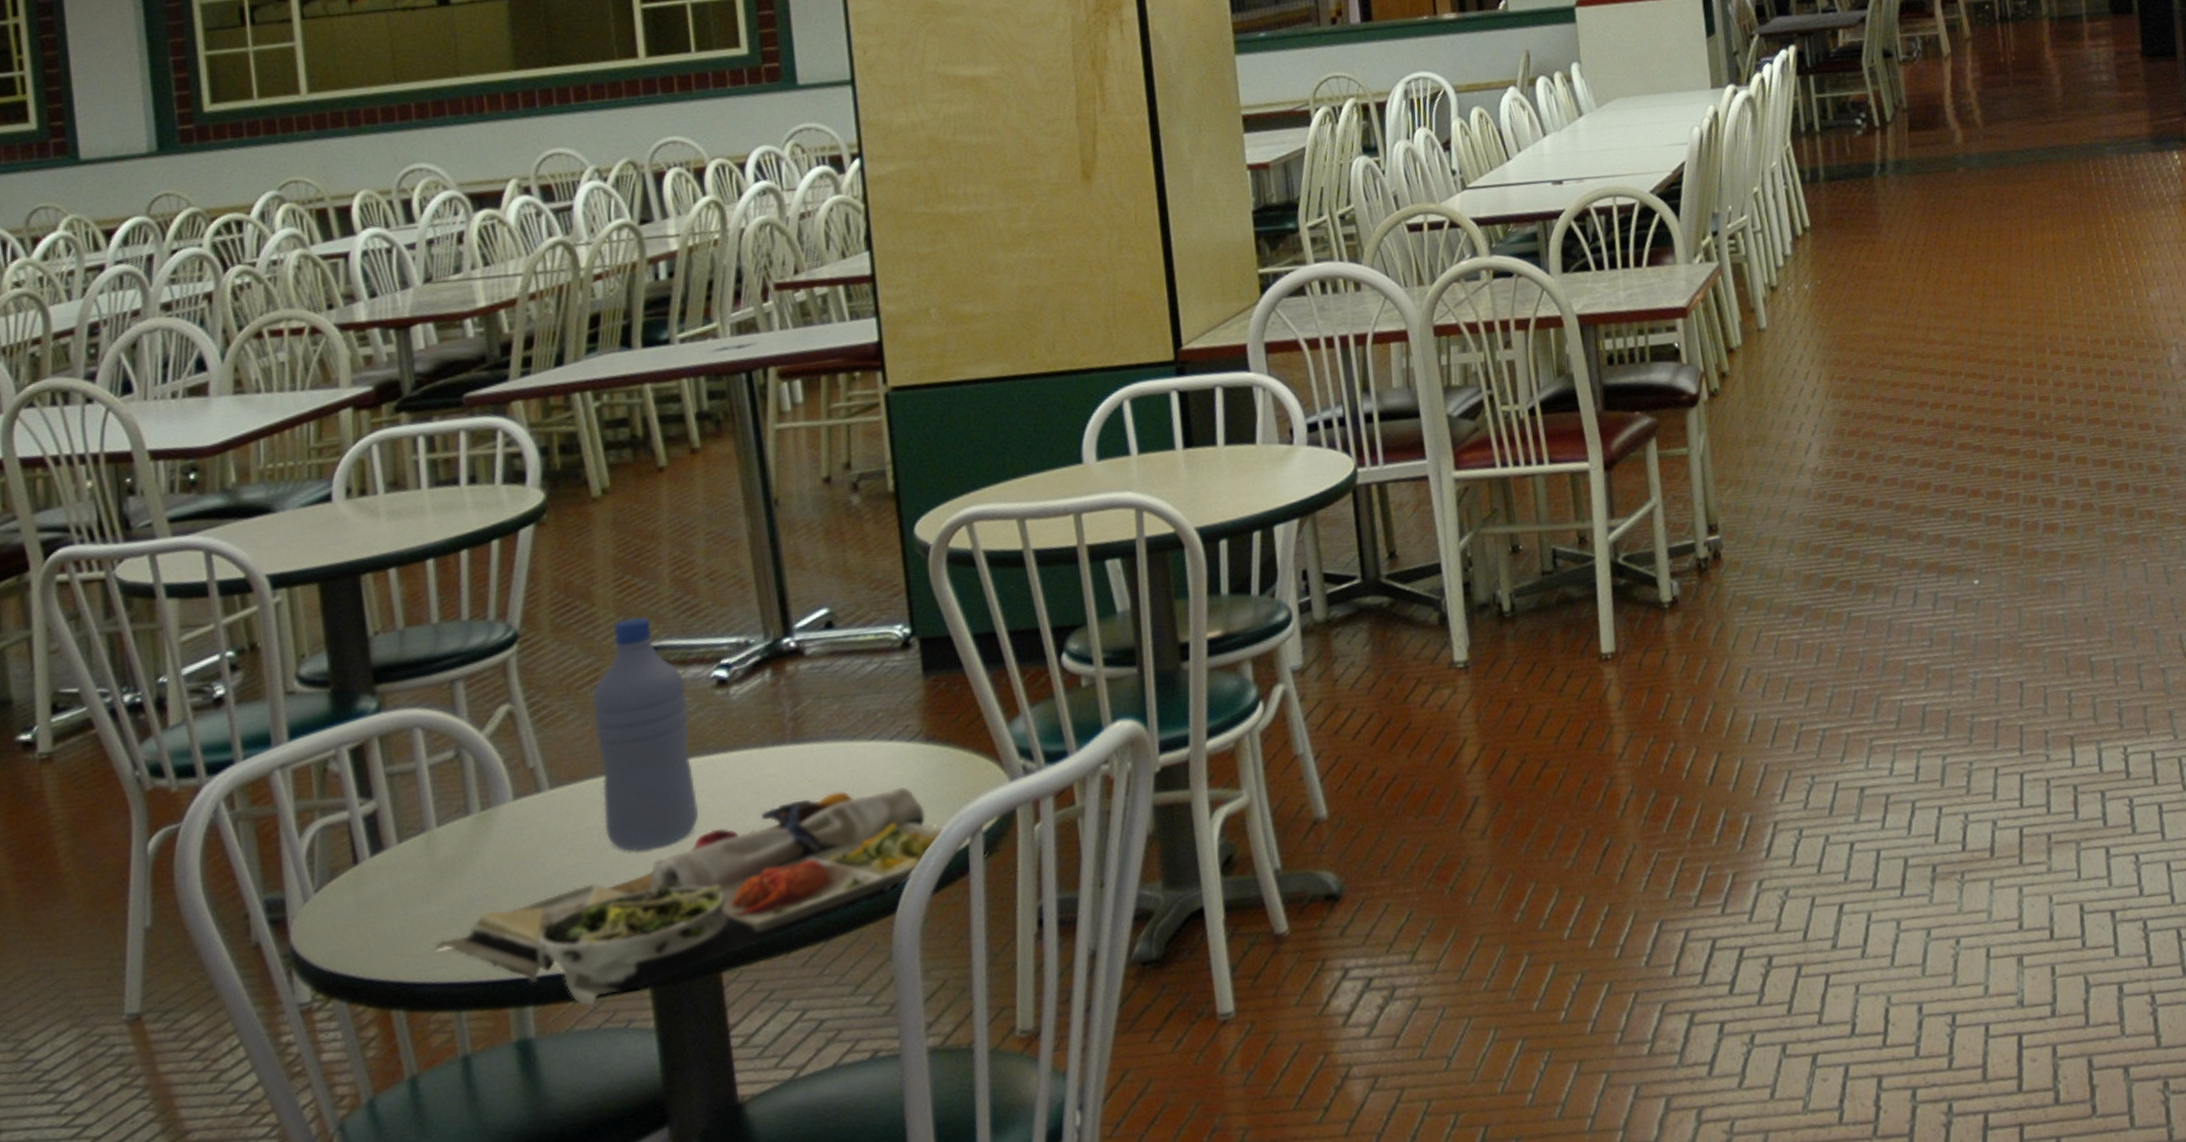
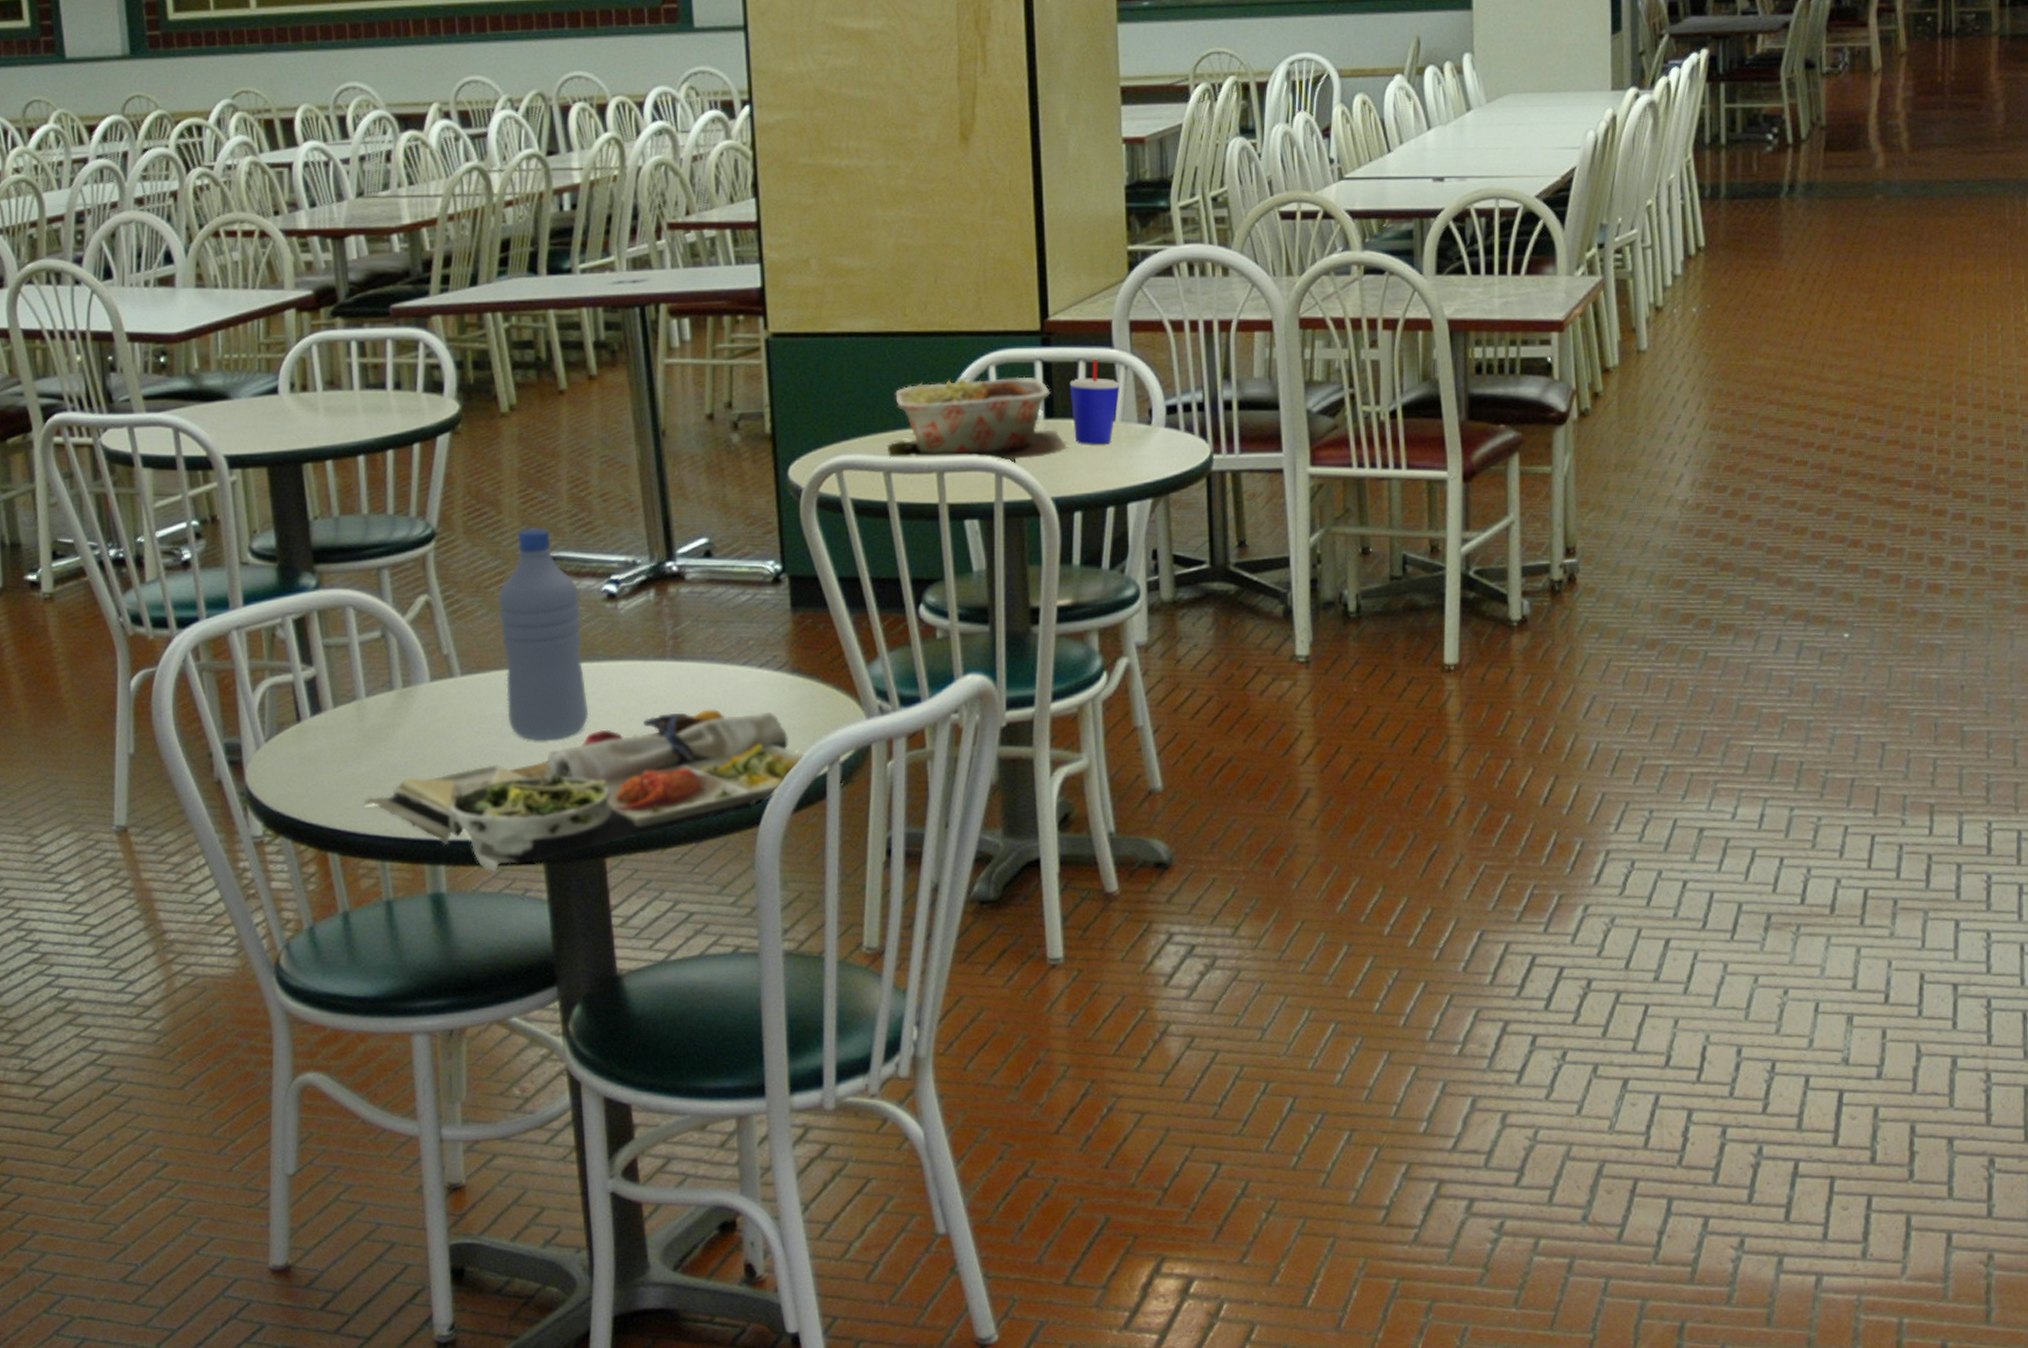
takeout container: none [1019,408,1209,505] -> present [886,376,1068,461]
beverage cup: none [1207,384,1259,470] -> present [1069,360,1120,444]

